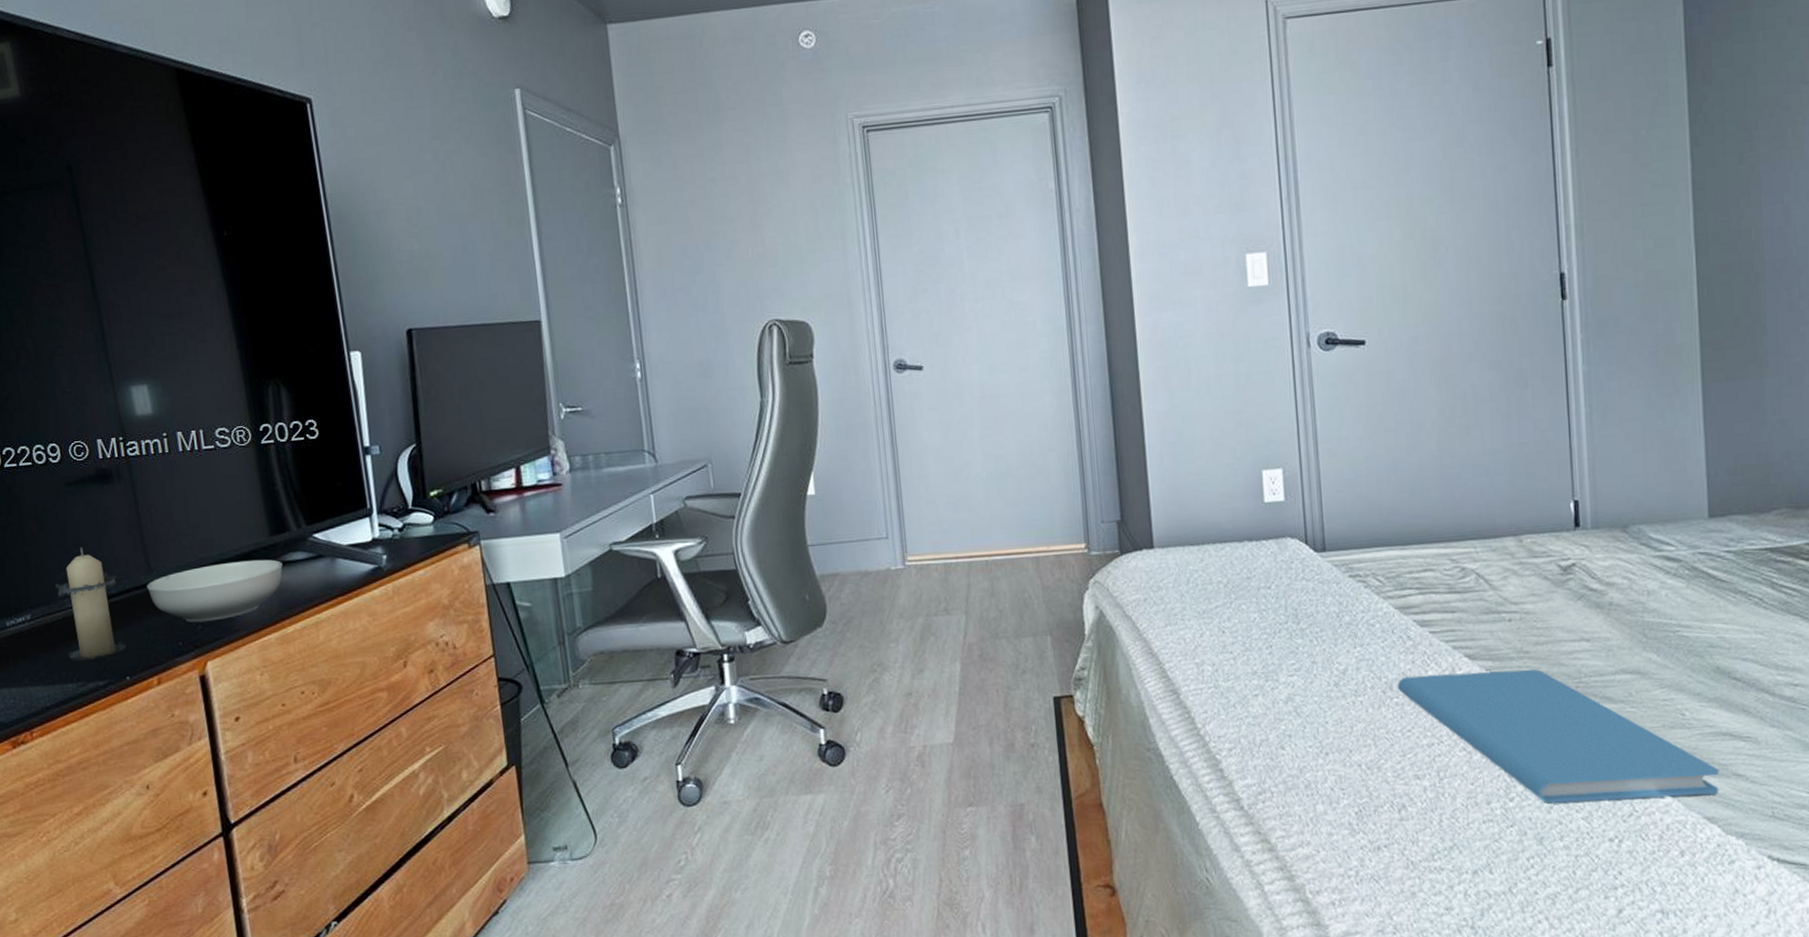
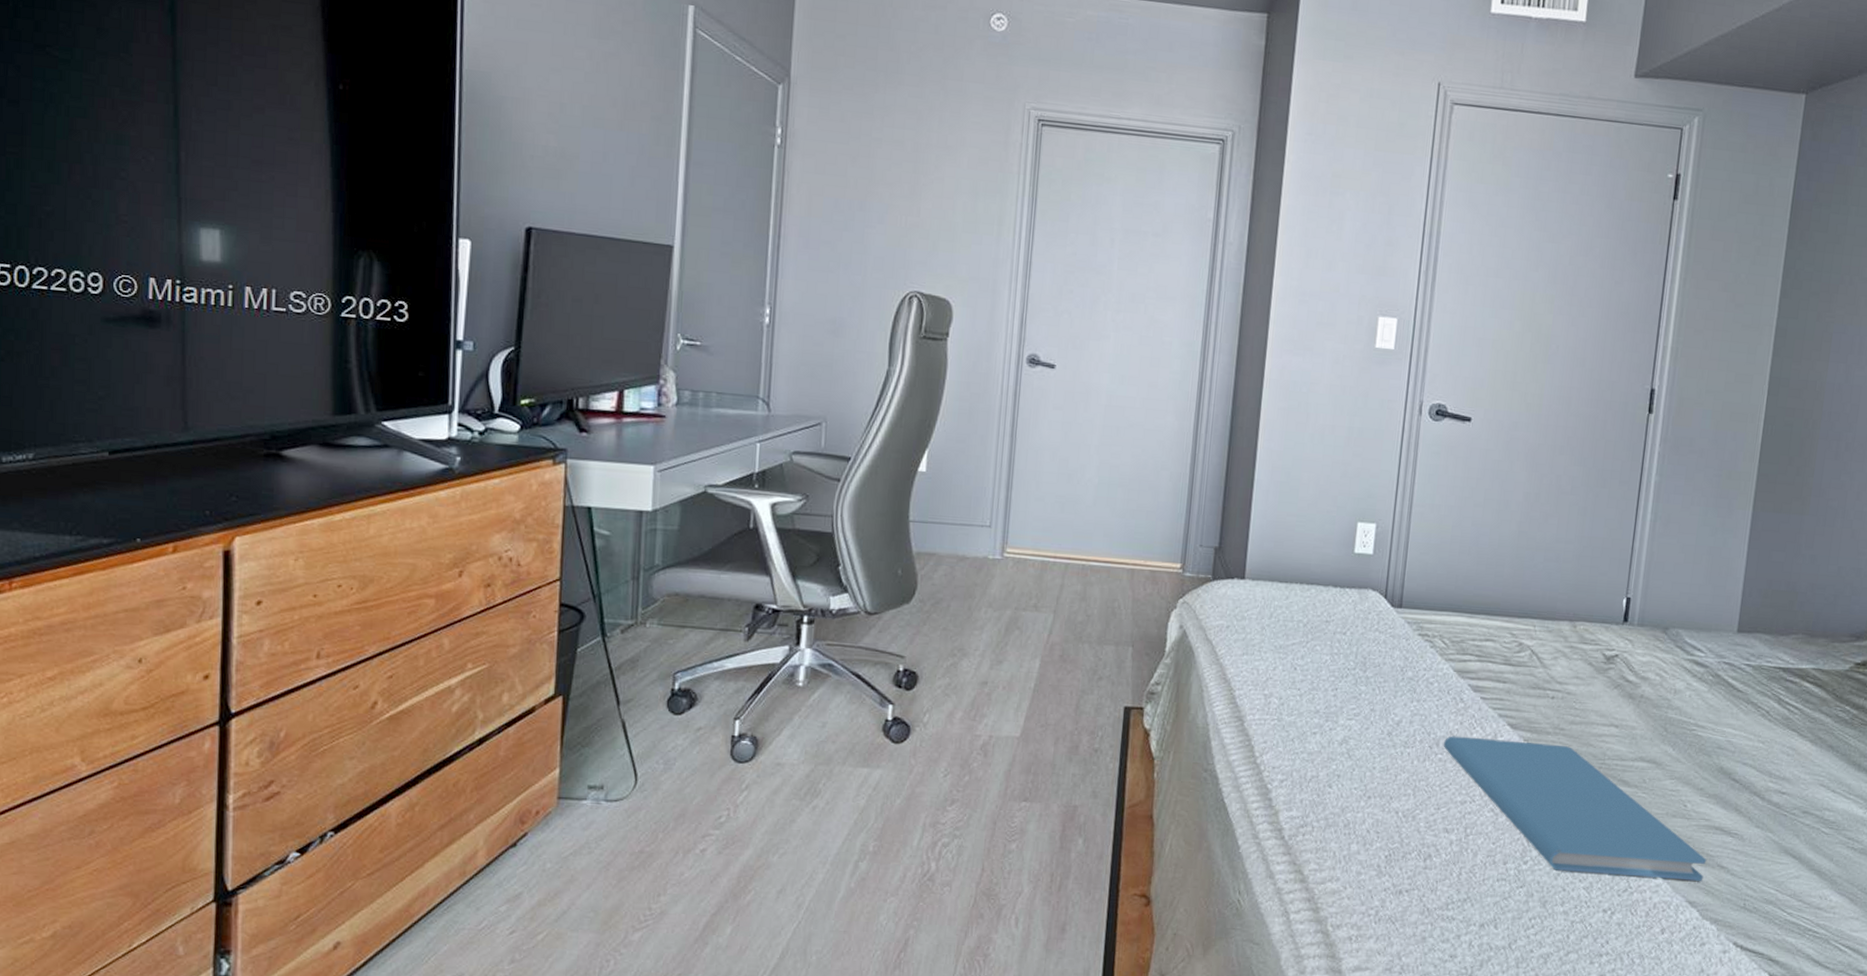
candle: present [54,547,125,663] -> none [68,390,145,517]
bowl: present [147,559,283,623] -> none [179,434,341,495]

